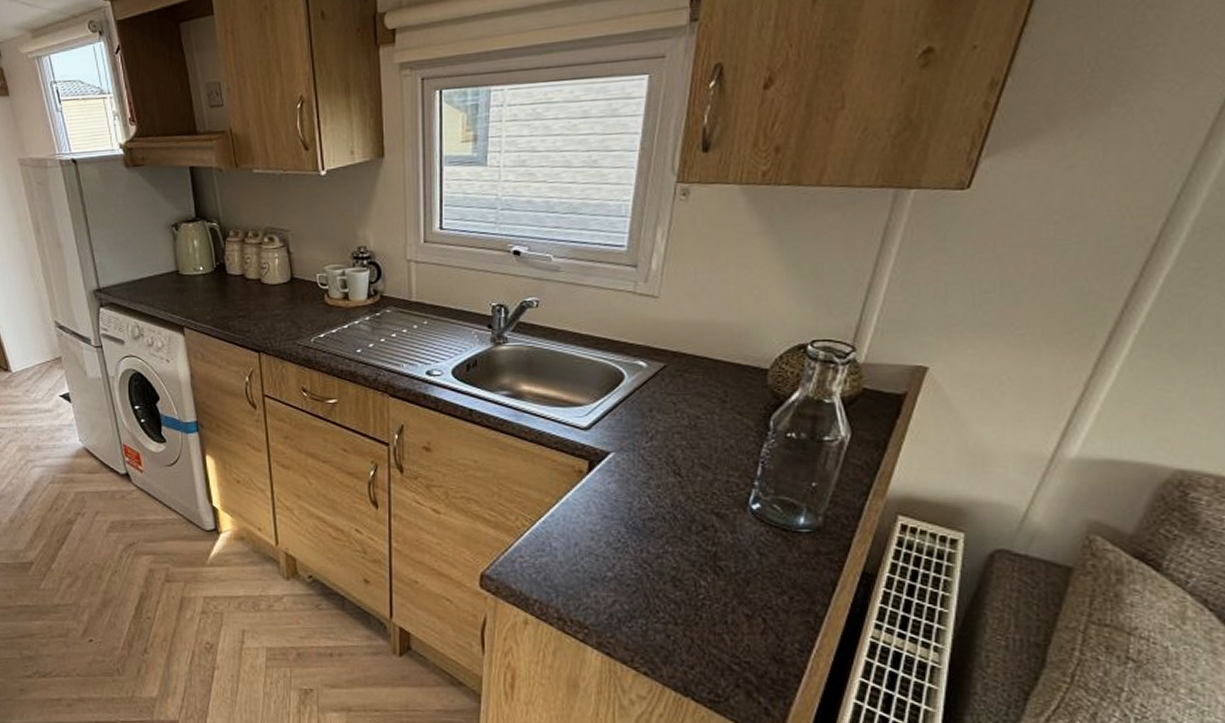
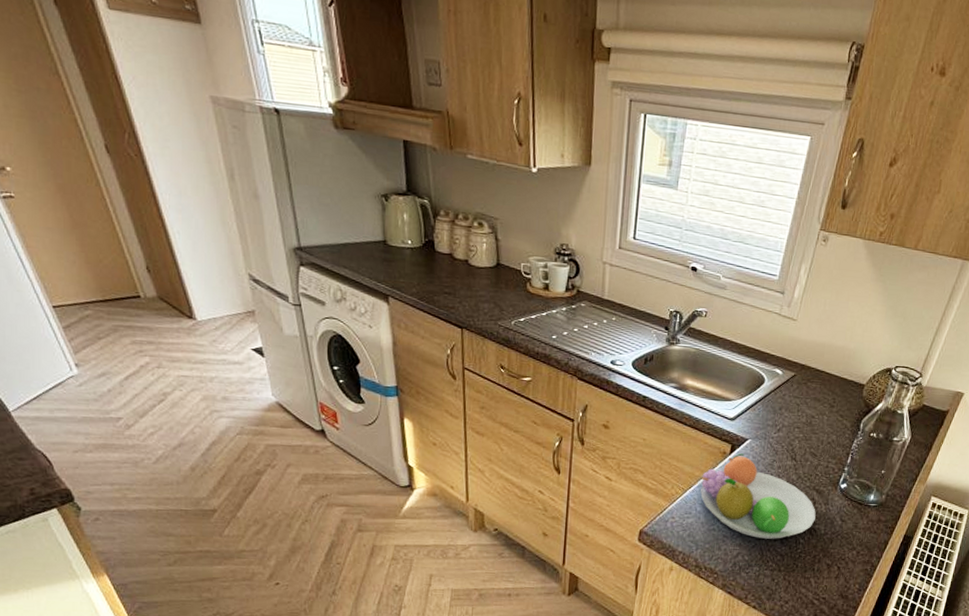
fruit bowl: none [554,471,719,582] -> present [700,453,816,539]

